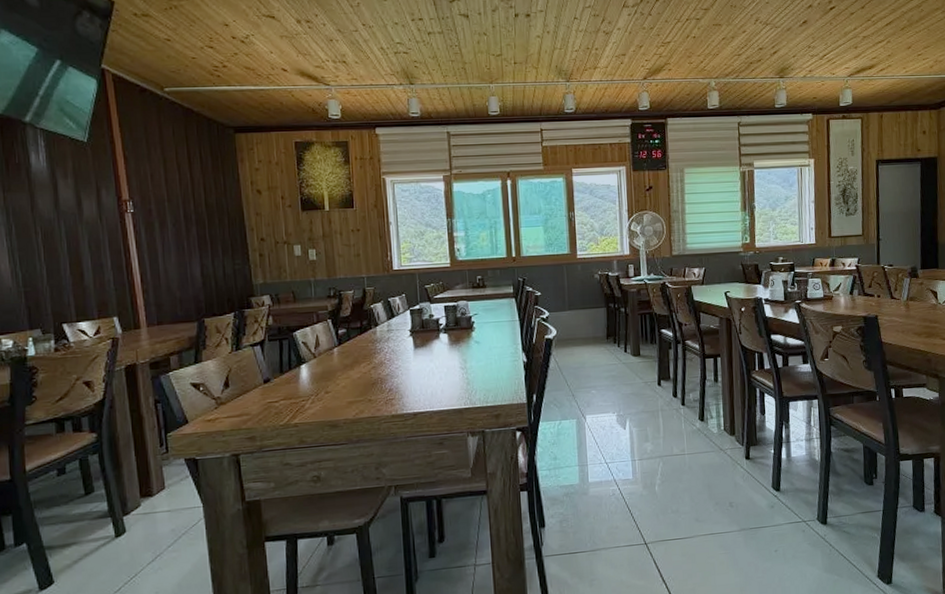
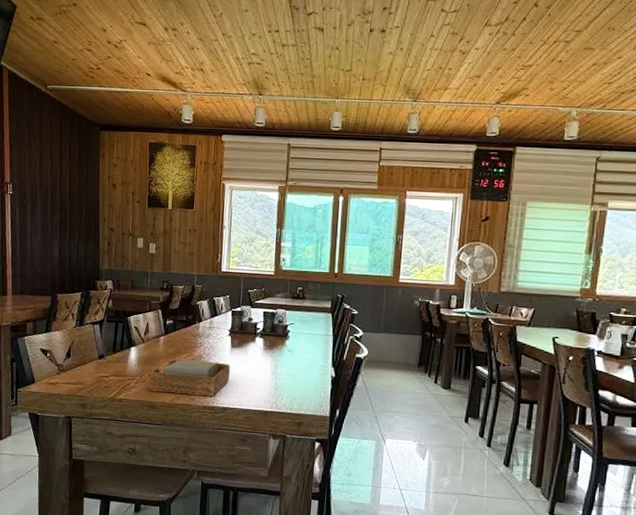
napkin holder: none [326,366,418,410] -> present [149,359,231,397]

